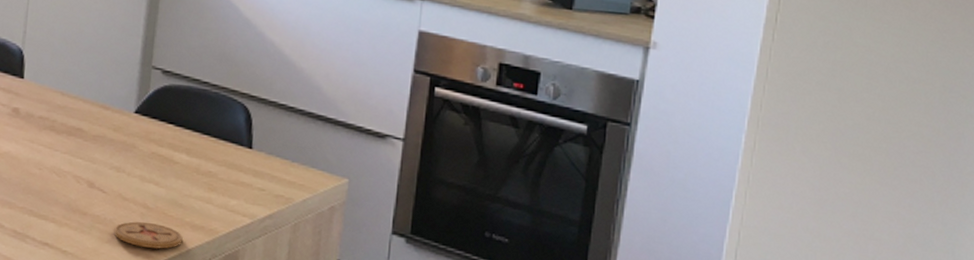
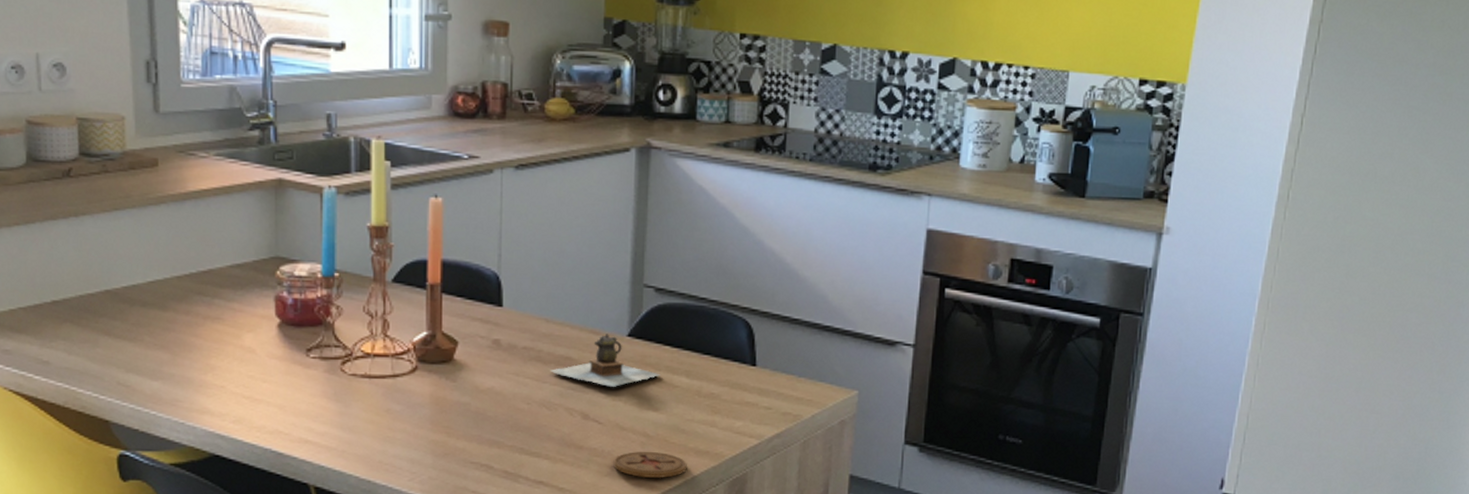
teapot: none [62,109,163,159] -> present [550,334,660,387]

